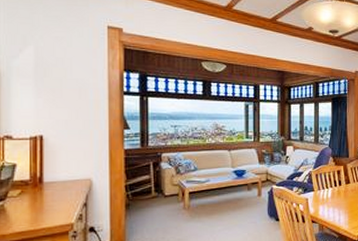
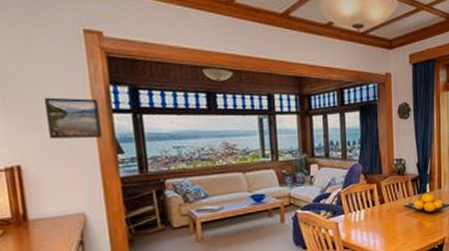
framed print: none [70,80,113,115] -> present [45,97,102,139]

